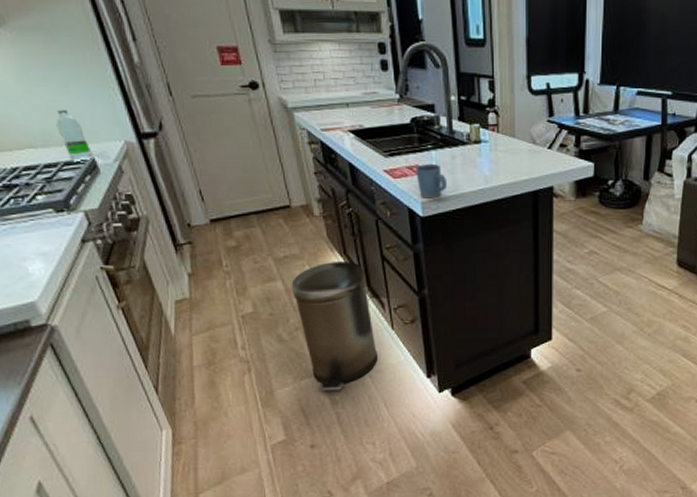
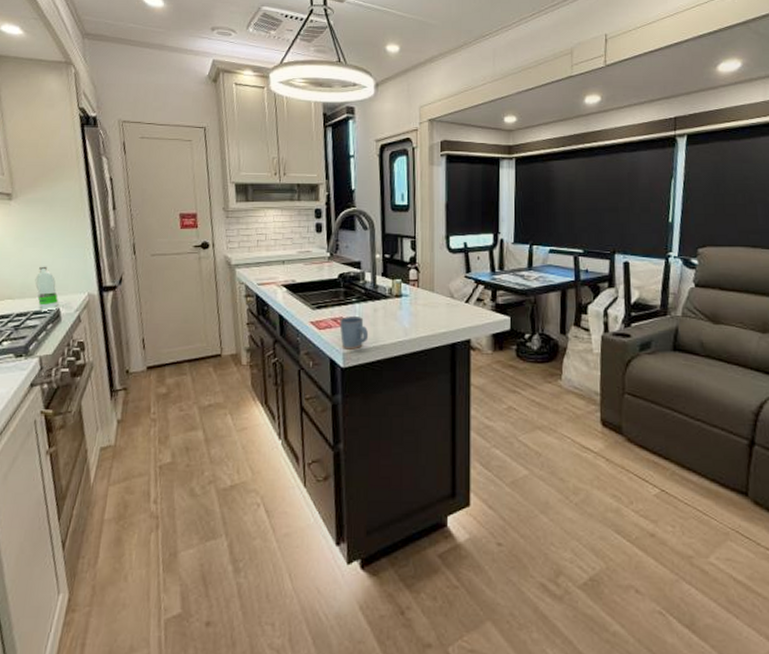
pedal bin: present [291,260,378,392] -> none [210,410,287,557]

